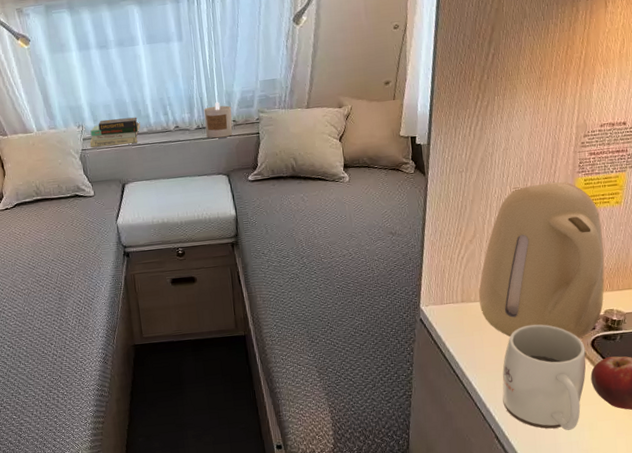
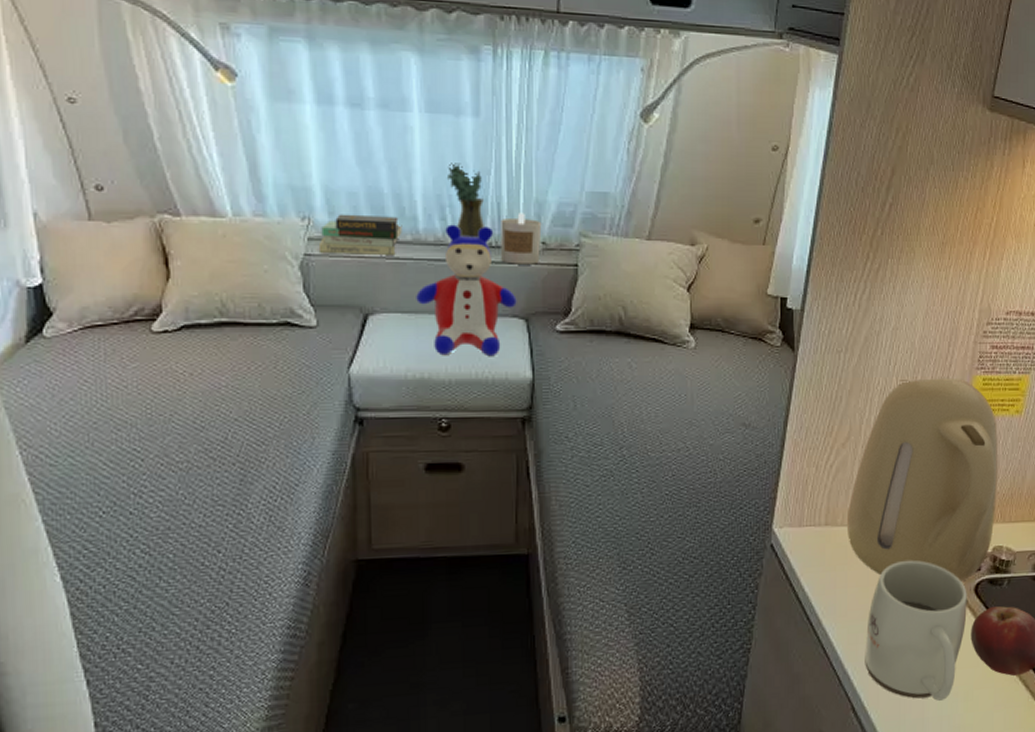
stuffed animal: none [153,115,220,206] -> present [416,224,517,357]
vase: none [165,74,193,125] -> present [446,163,484,238]

